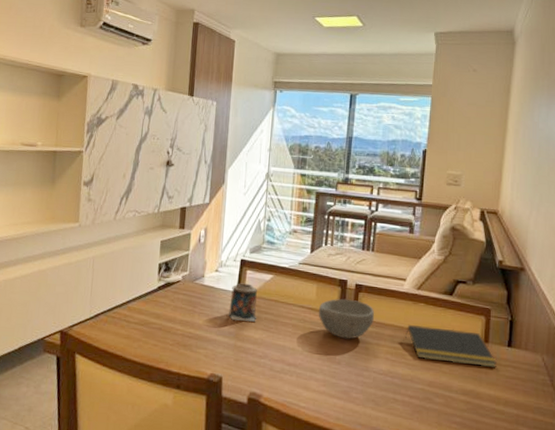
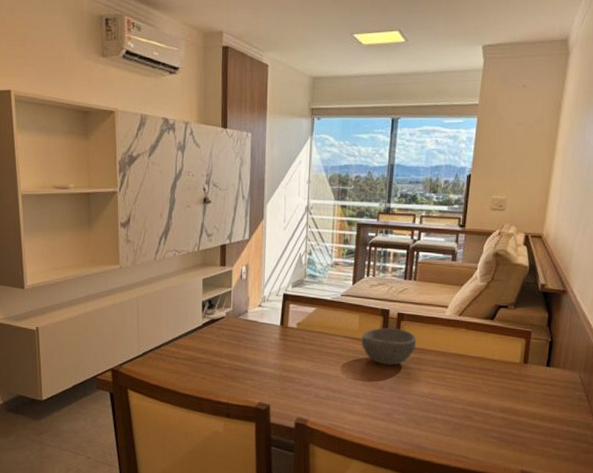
candle: present [229,283,257,322] -> none [273,316,301,353]
notepad: present [405,325,497,368] -> none [446,349,535,387]

